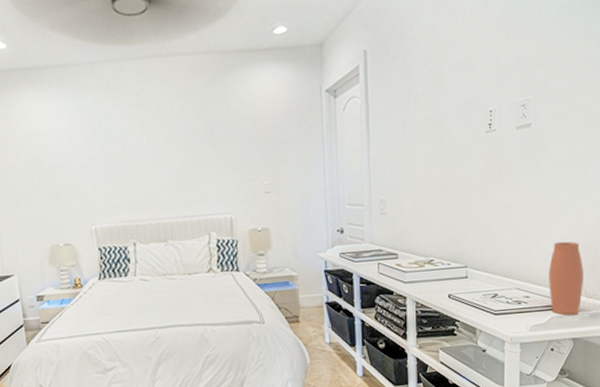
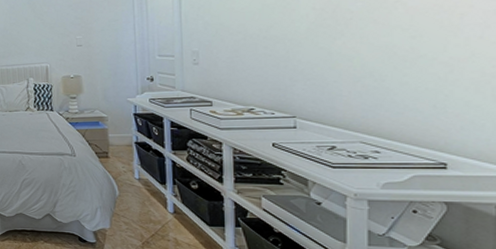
vase: present [549,241,584,317] -> none [407,95,460,177]

